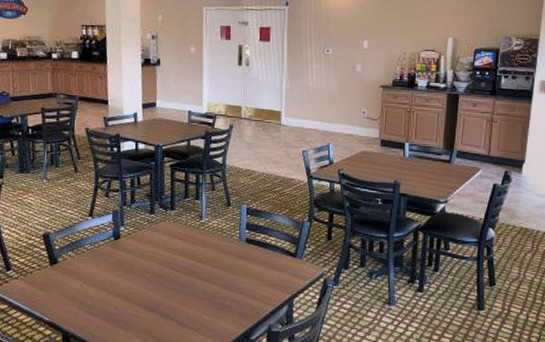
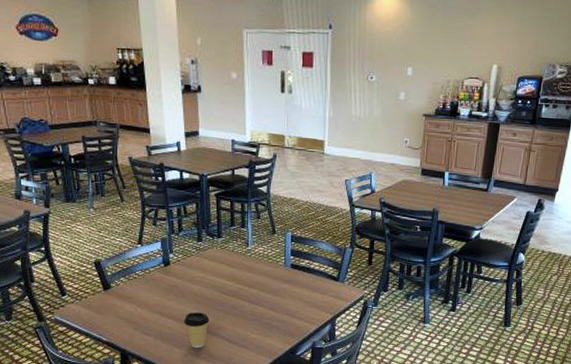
coffee cup: none [131,289,159,331] -> present [183,312,210,348]

